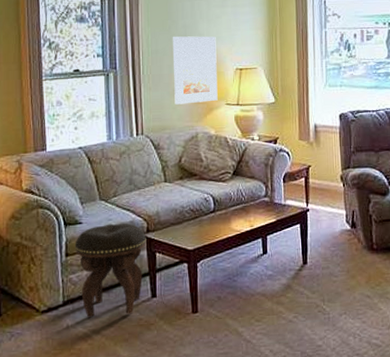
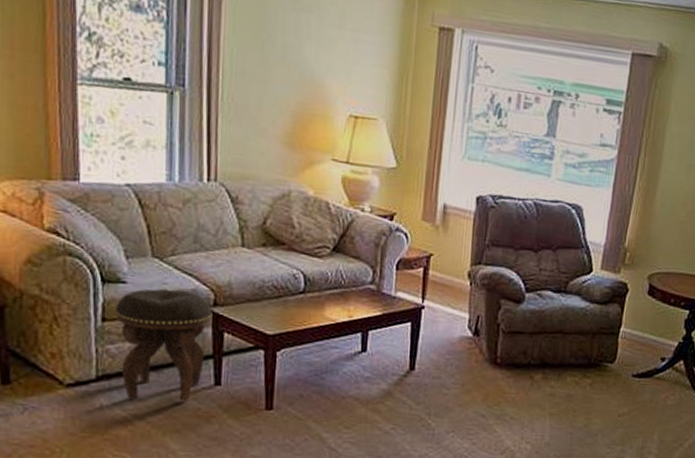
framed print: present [172,36,218,105] -> none [263,57,327,153]

